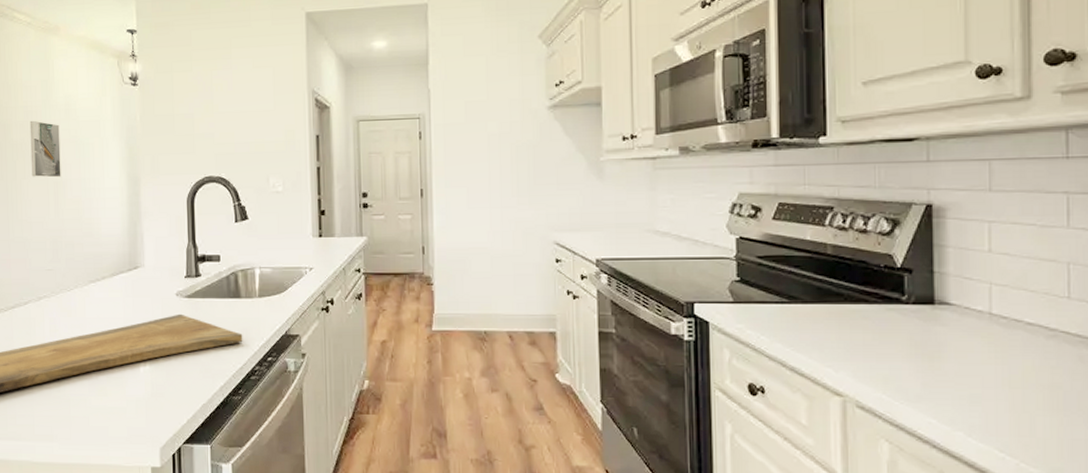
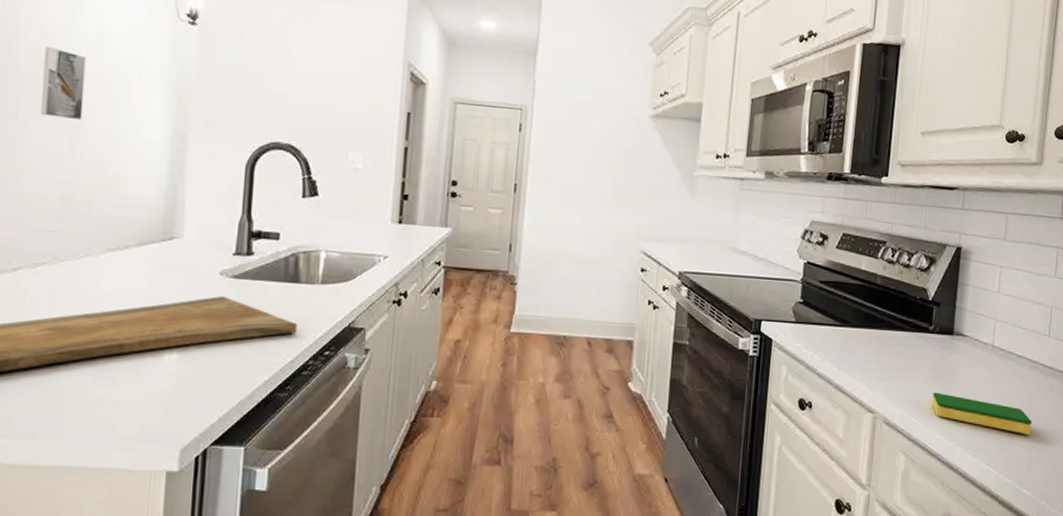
dish sponge: none [916,370,1060,416] -> present [932,392,1032,435]

